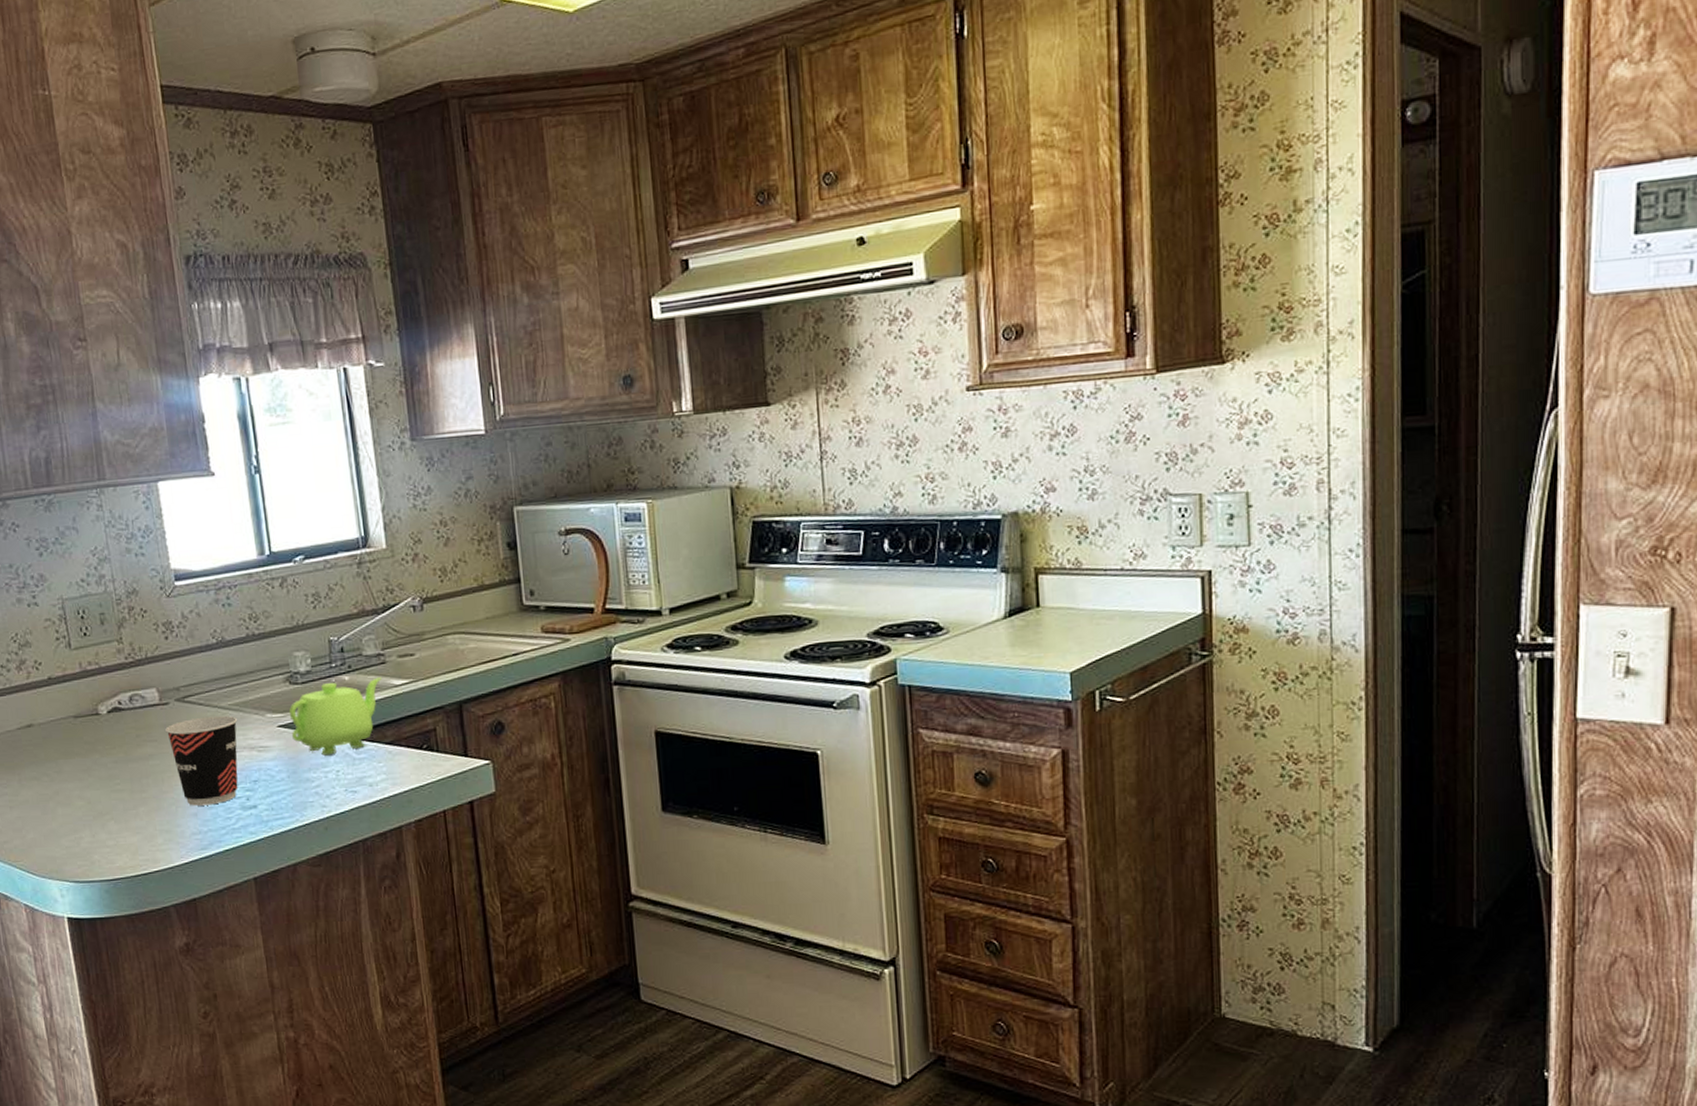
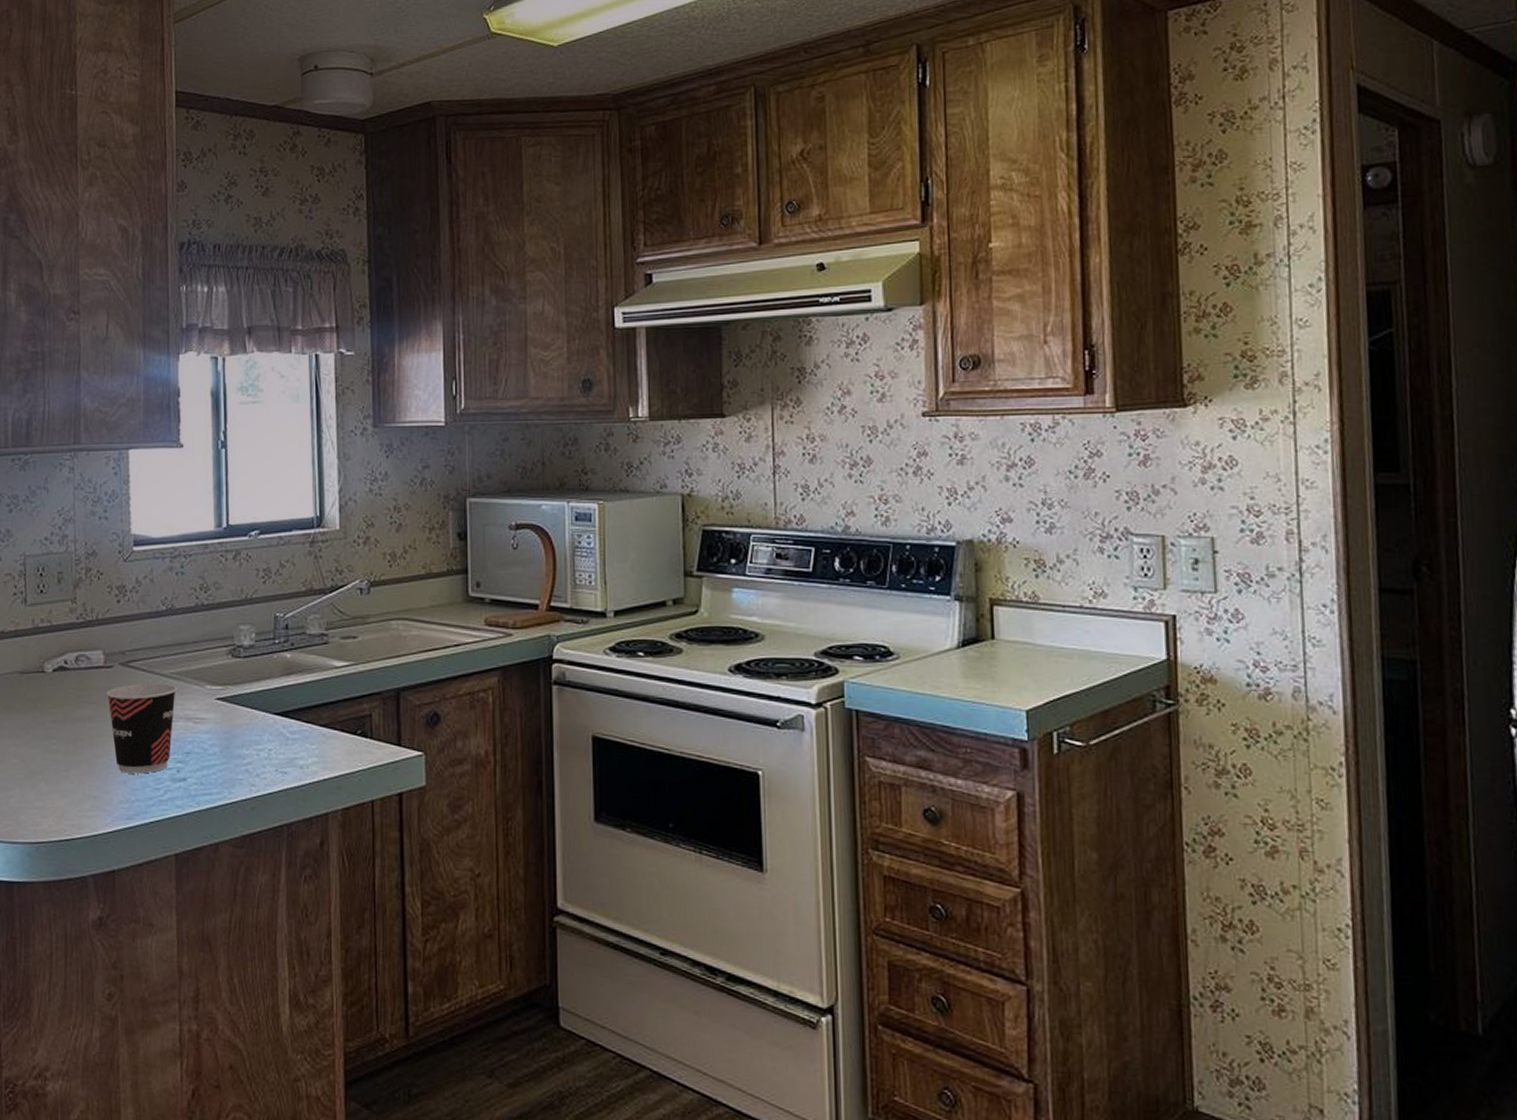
teapot: present [288,677,382,756] -> none [228,657,323,733]

